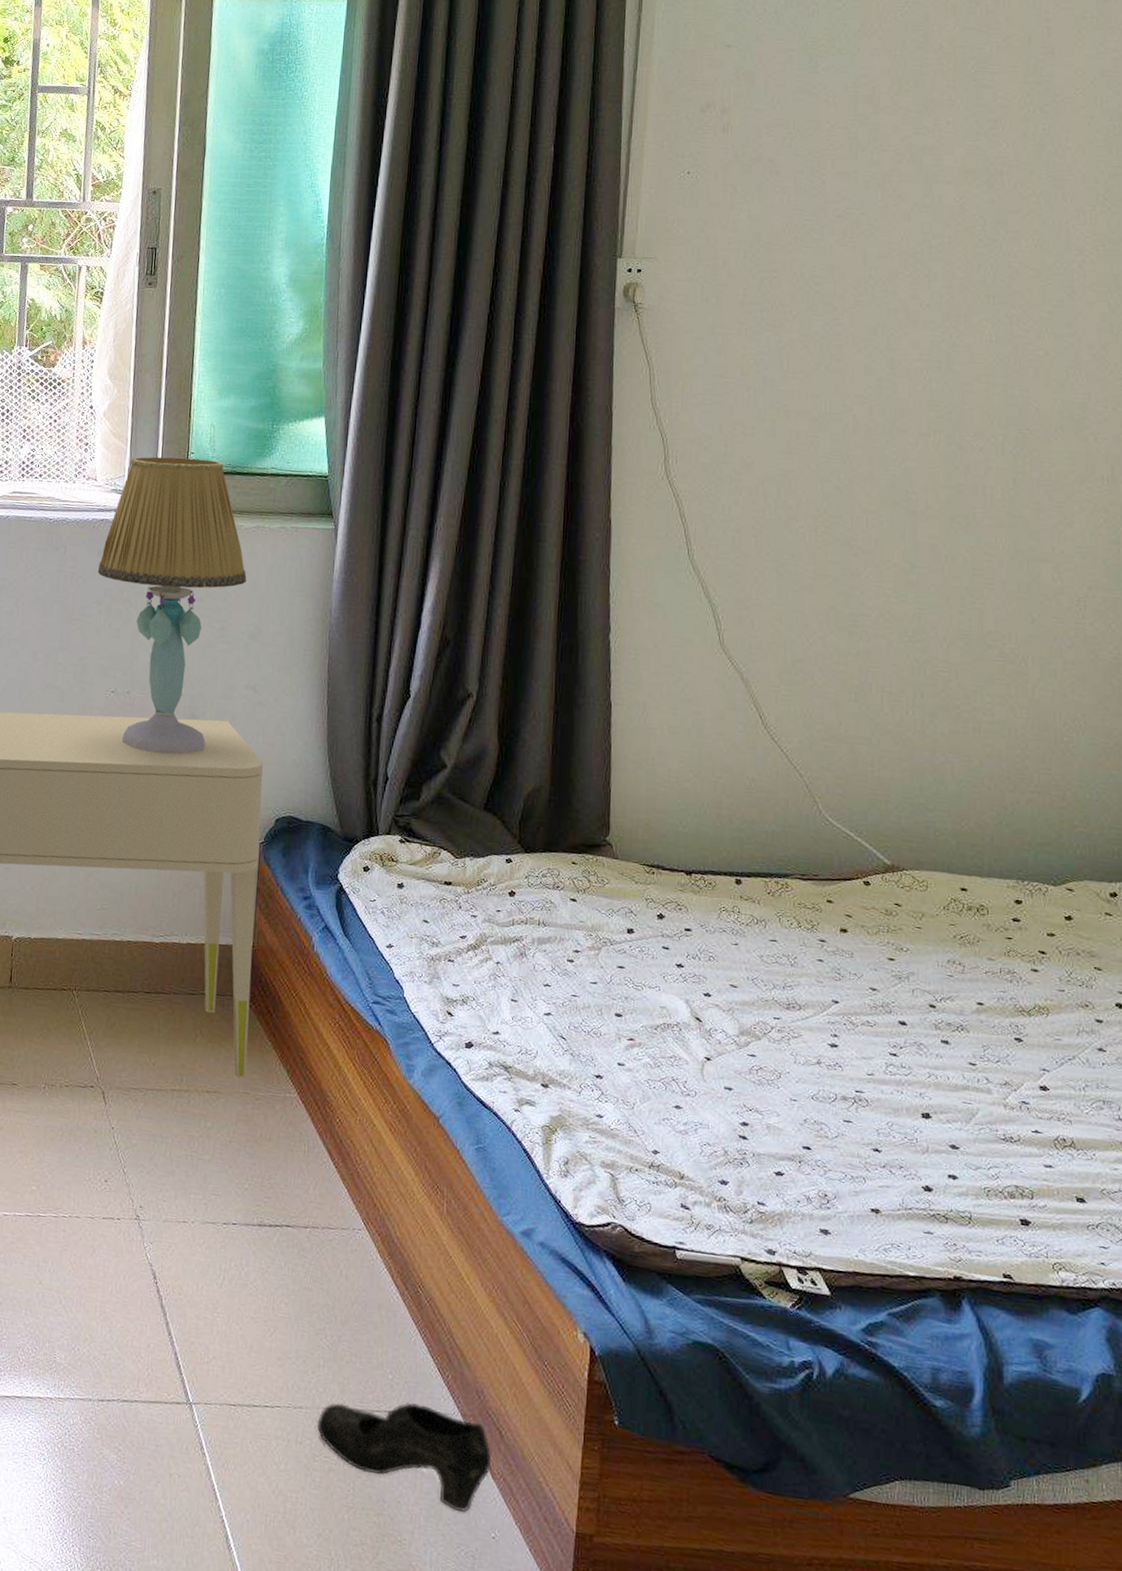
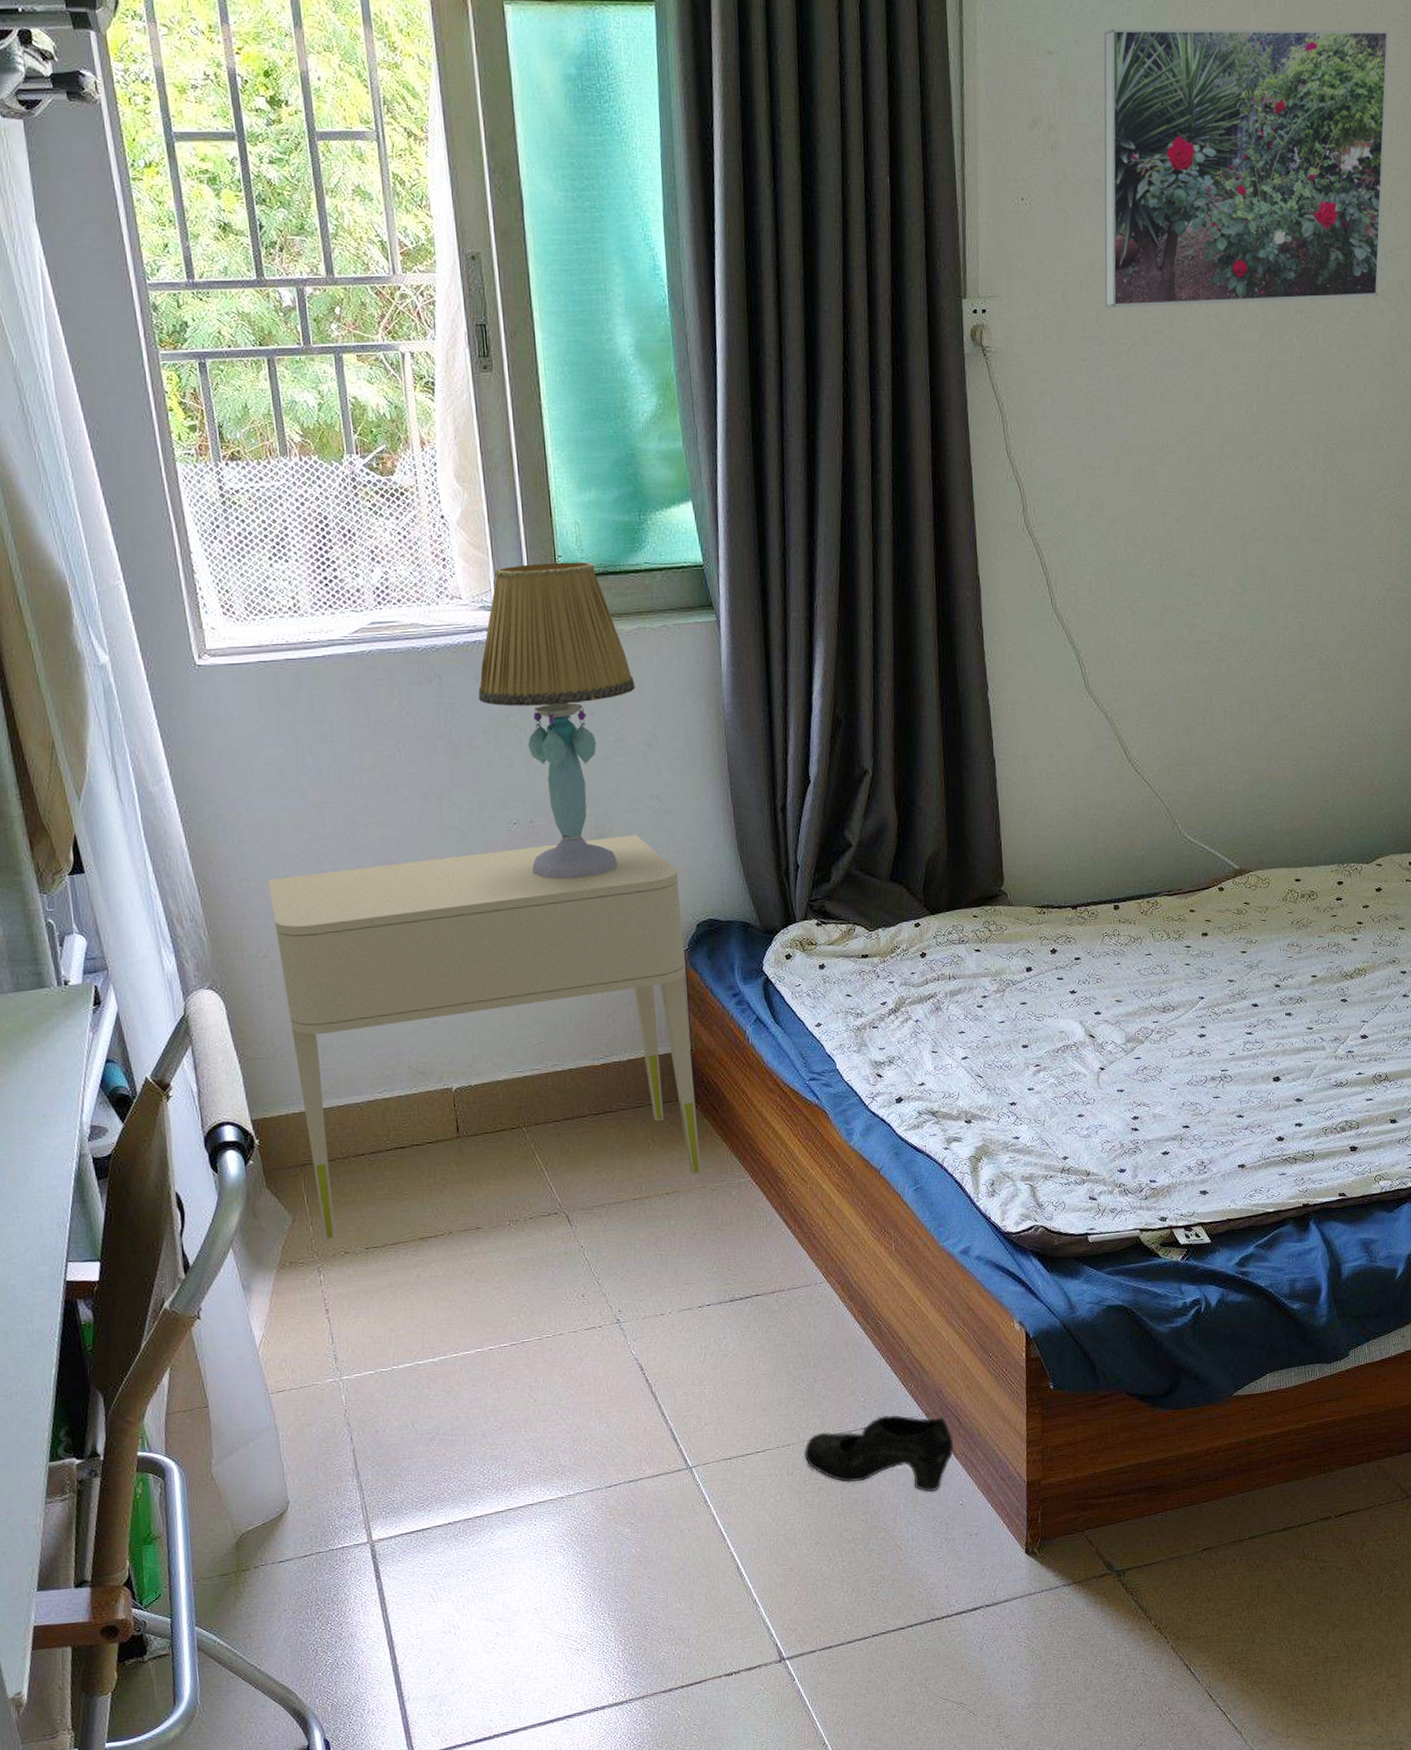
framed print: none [770,27,1107,288] -> present [1104,28,1389,308]

